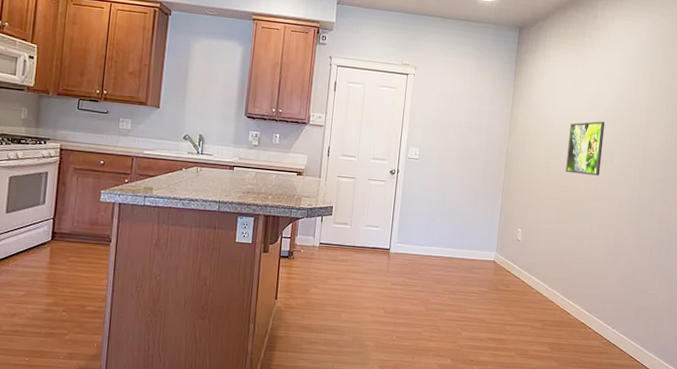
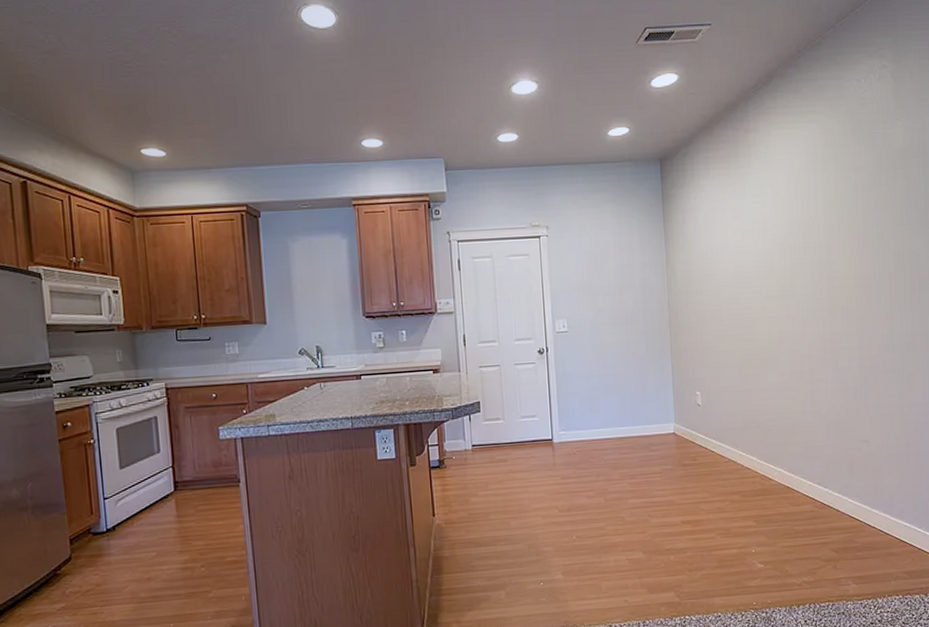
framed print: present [565,121,606,176] -> none [738,251,782,318]

